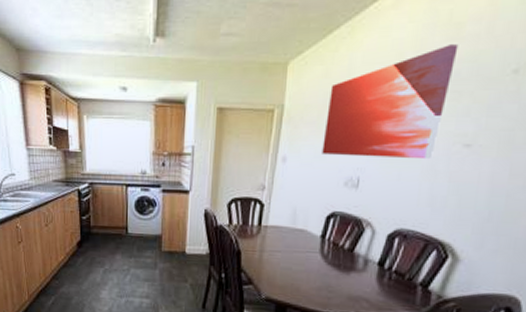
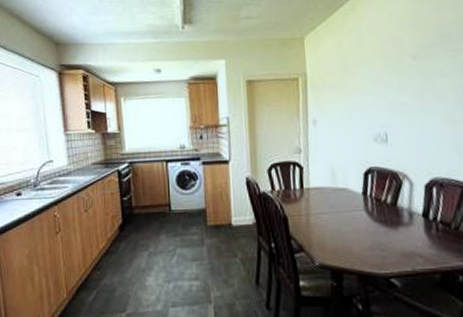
wall art: present [322,44,459,160] -> none [345,12,448,114]

